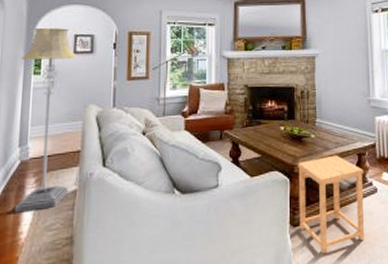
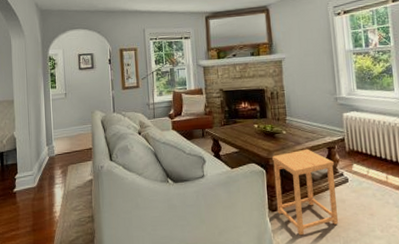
floor lamp: present [14,27,78,213] -> none [41,49,86,197]

